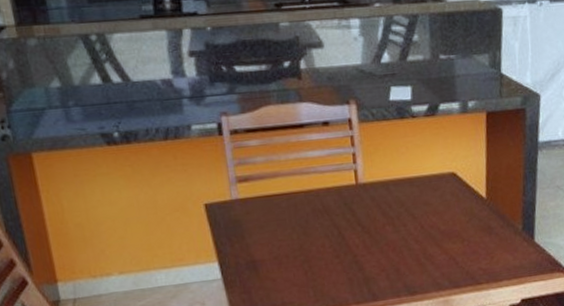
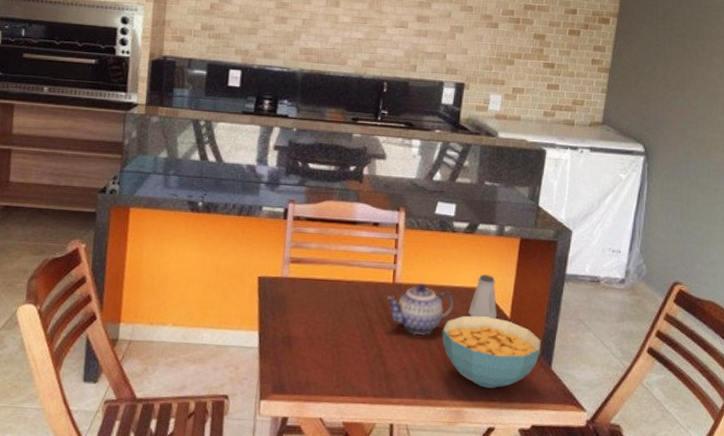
teapot: none [352,178,427,233] -> present [387,283,455,336]
cereal bowl: none [417,200,522,273] -> present [442,315,541,388]
saltshaker: none [441,157,473,204] -> present [468,274,498,320]

